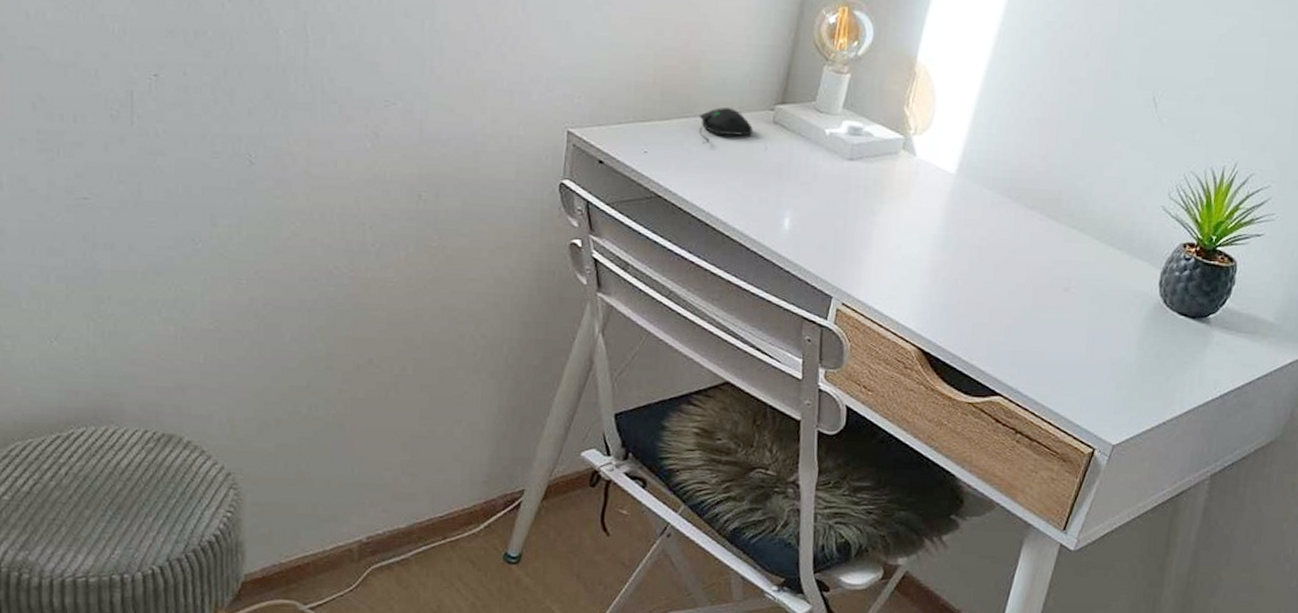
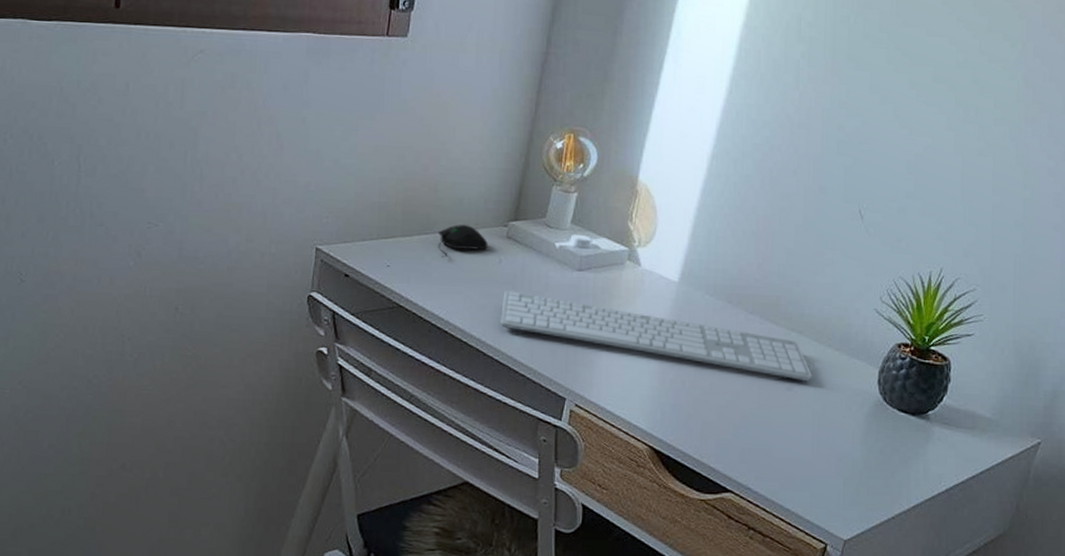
keyboard: none [765,181,1092,282] -> present [500,290,813,381]

